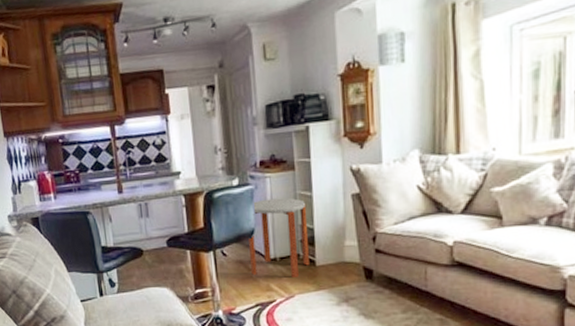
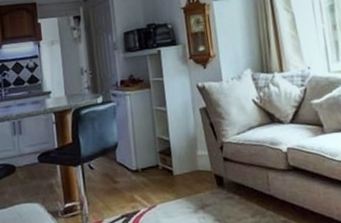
side table: present [249,198,309,279] -> none [113,113,168,189]

